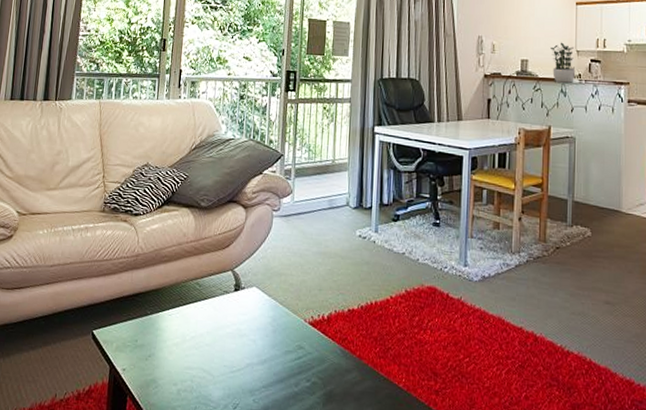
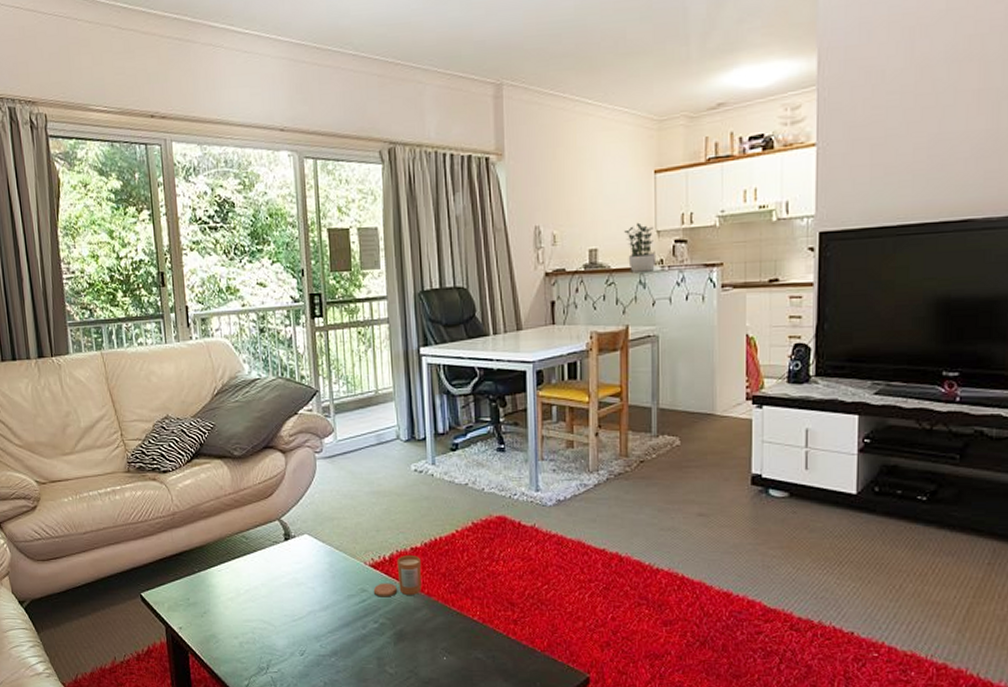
candle: none [309,315,357,357] -> present [373,554,422,597]

